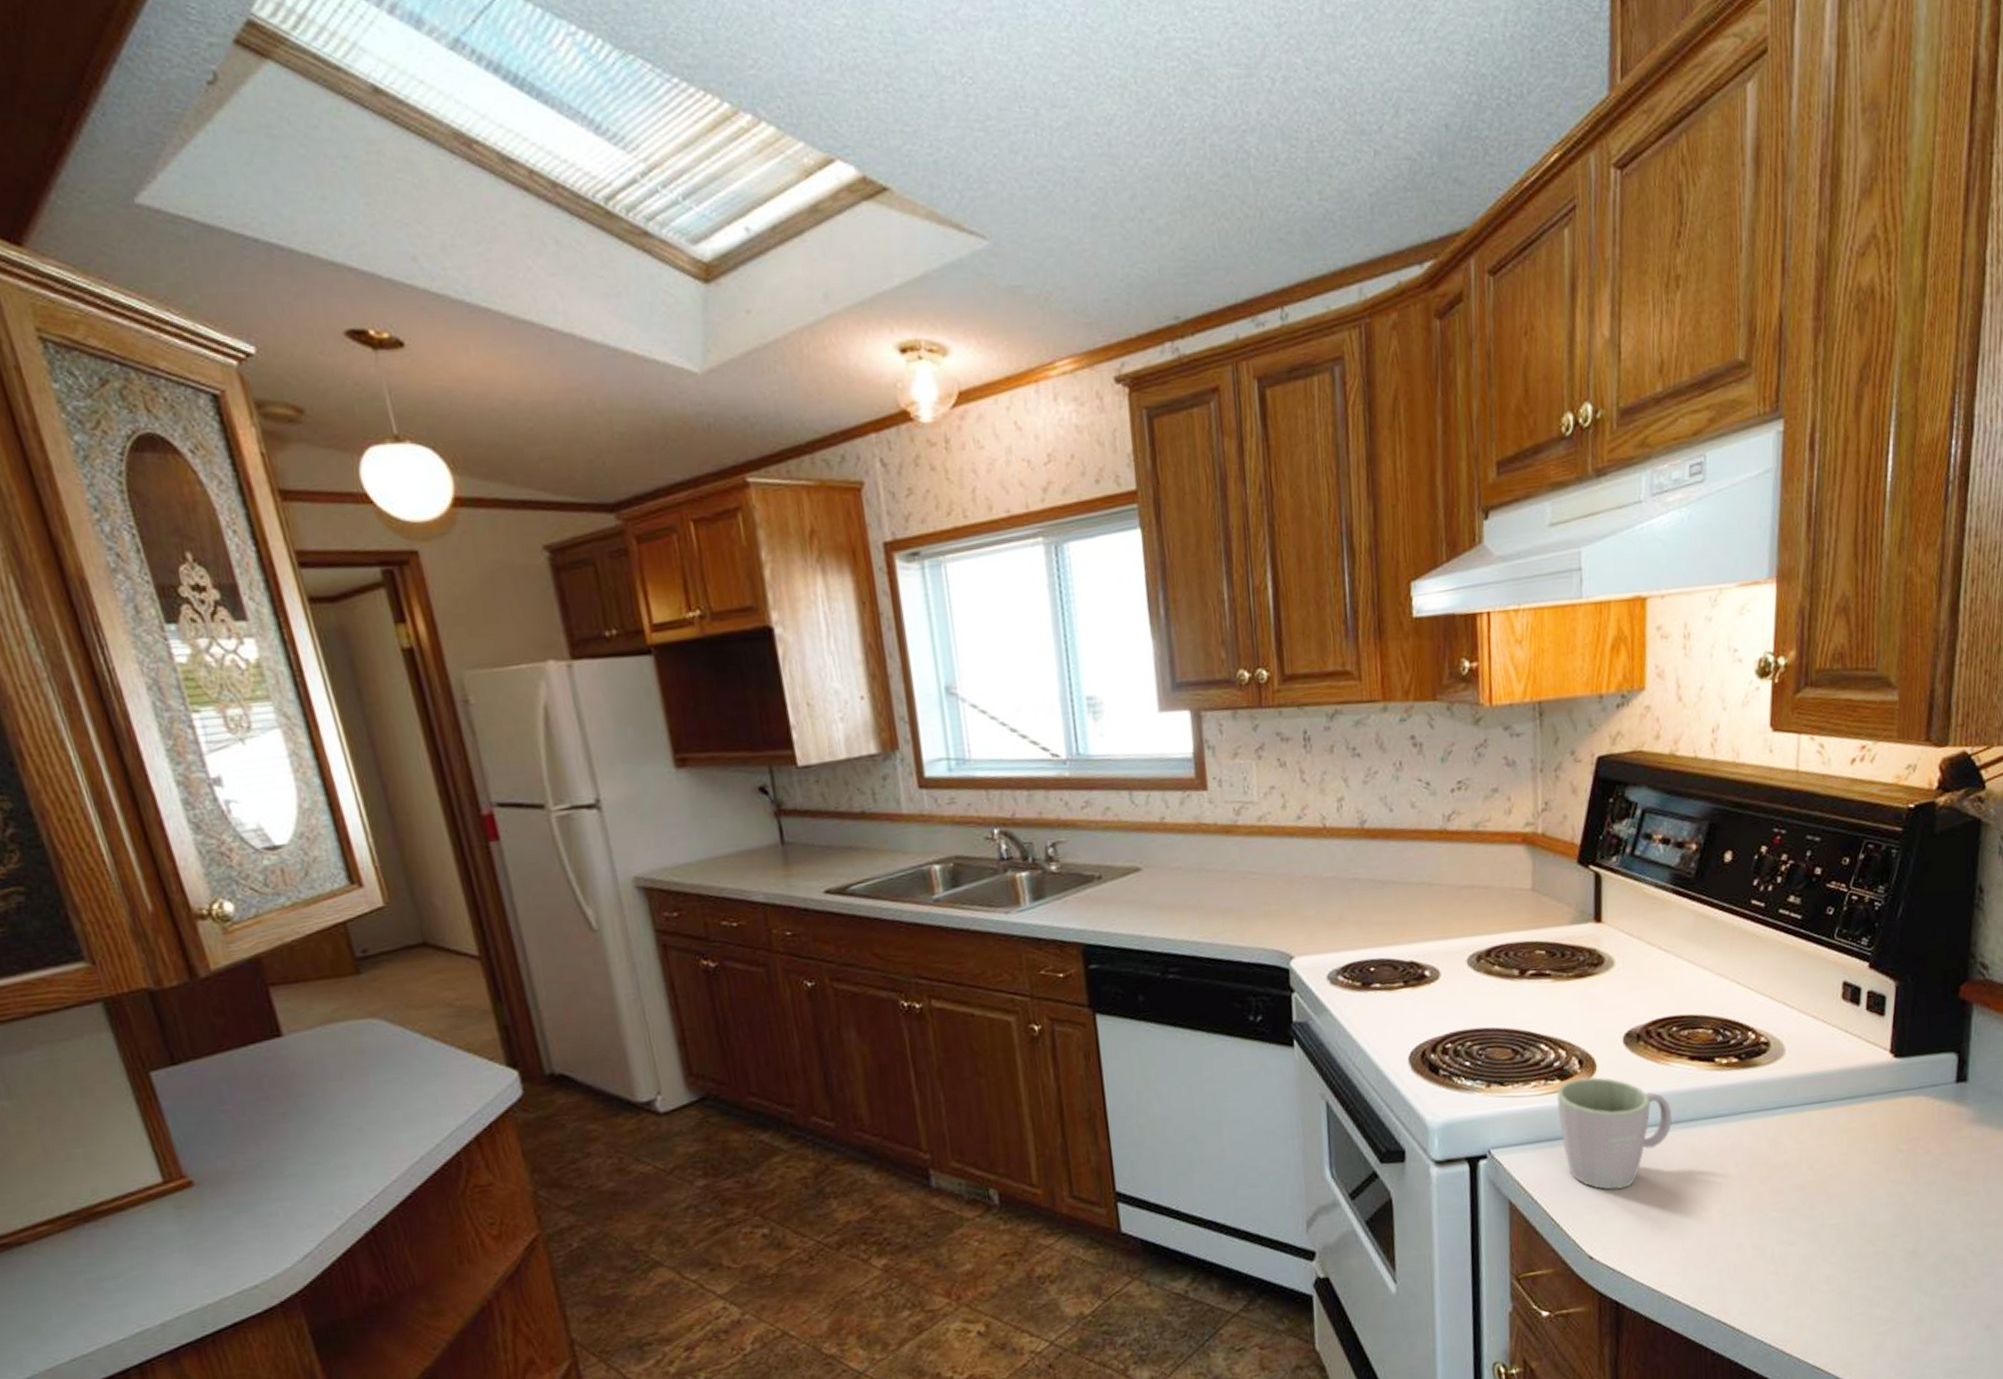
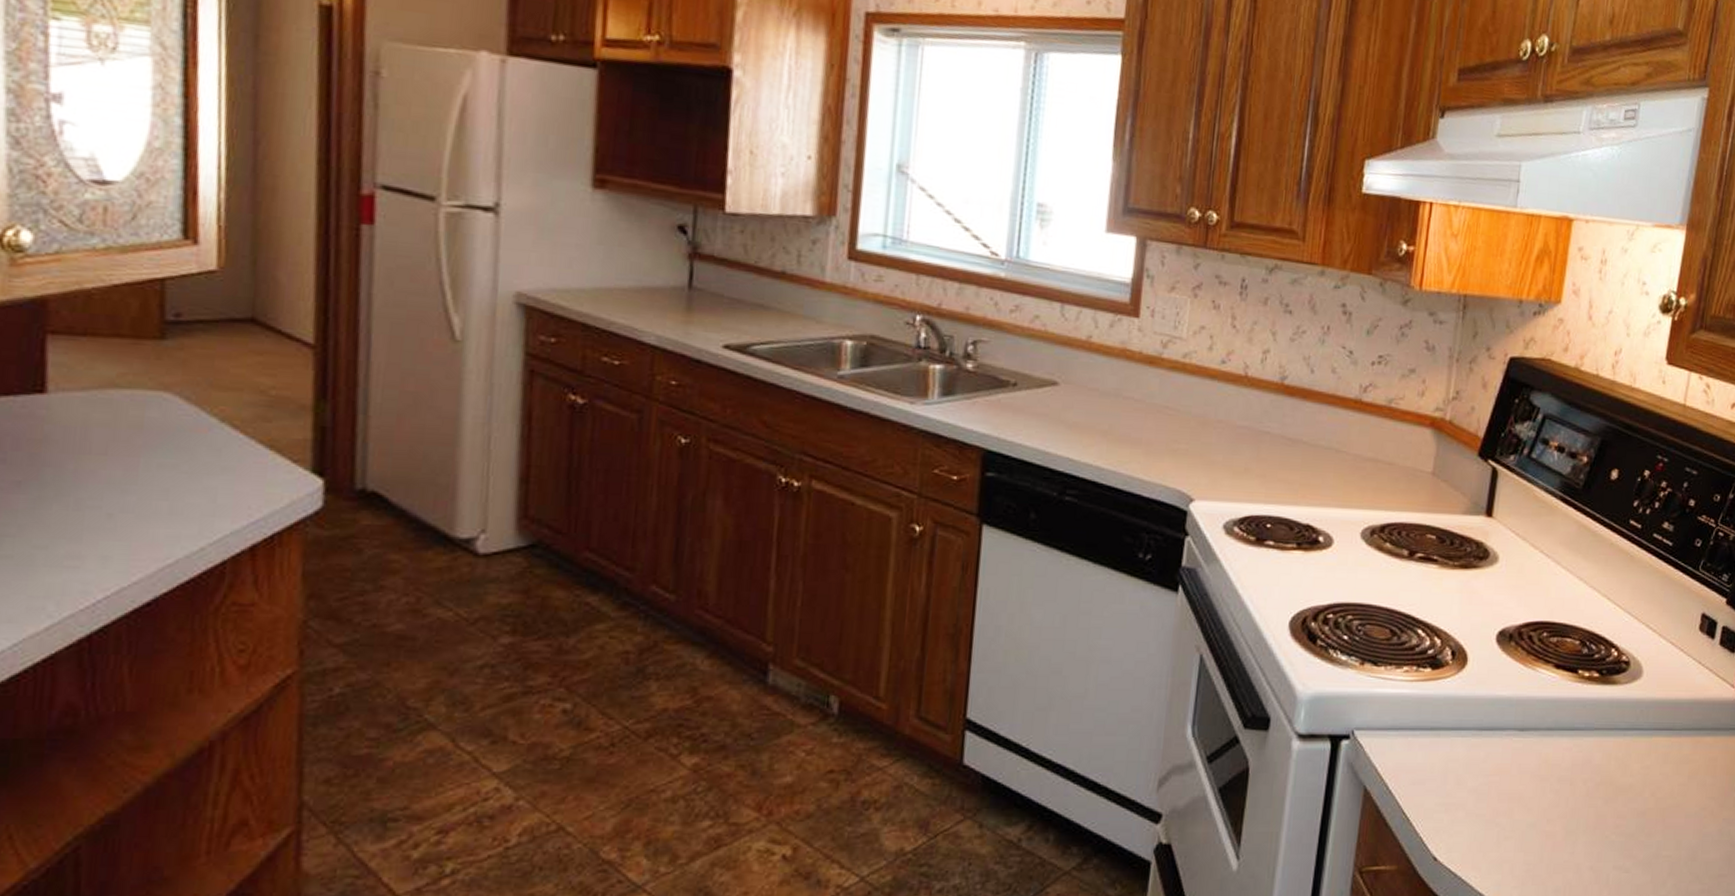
mug: present [1557,1077,1672,1190] -> none [1424,670,1532,790]

